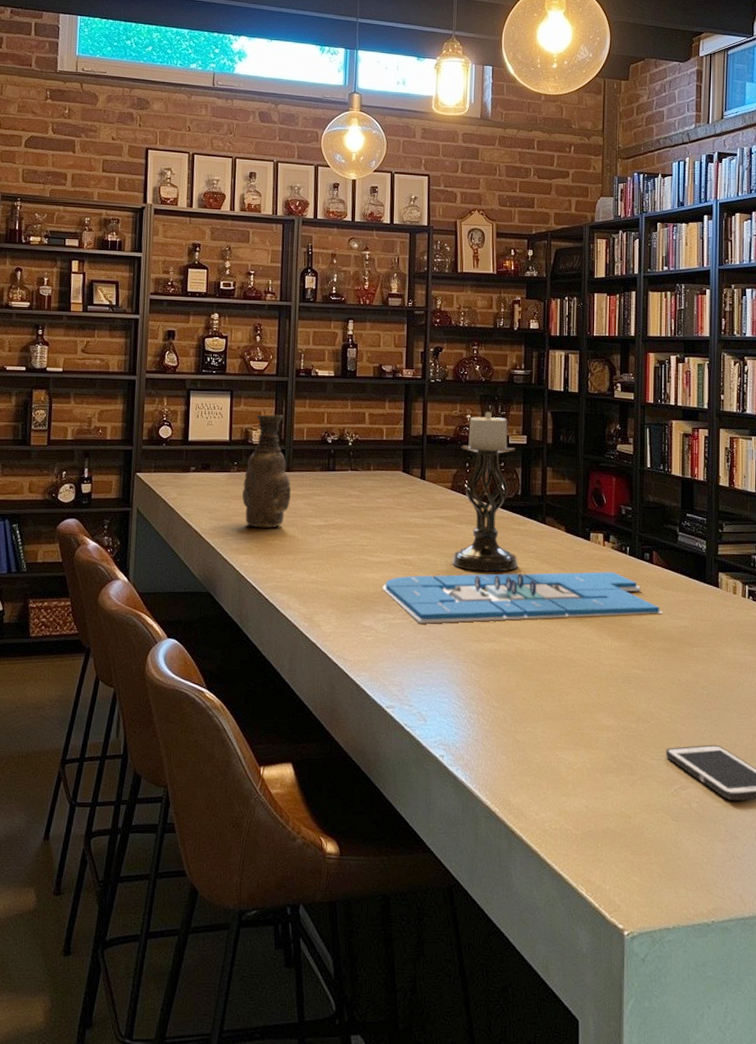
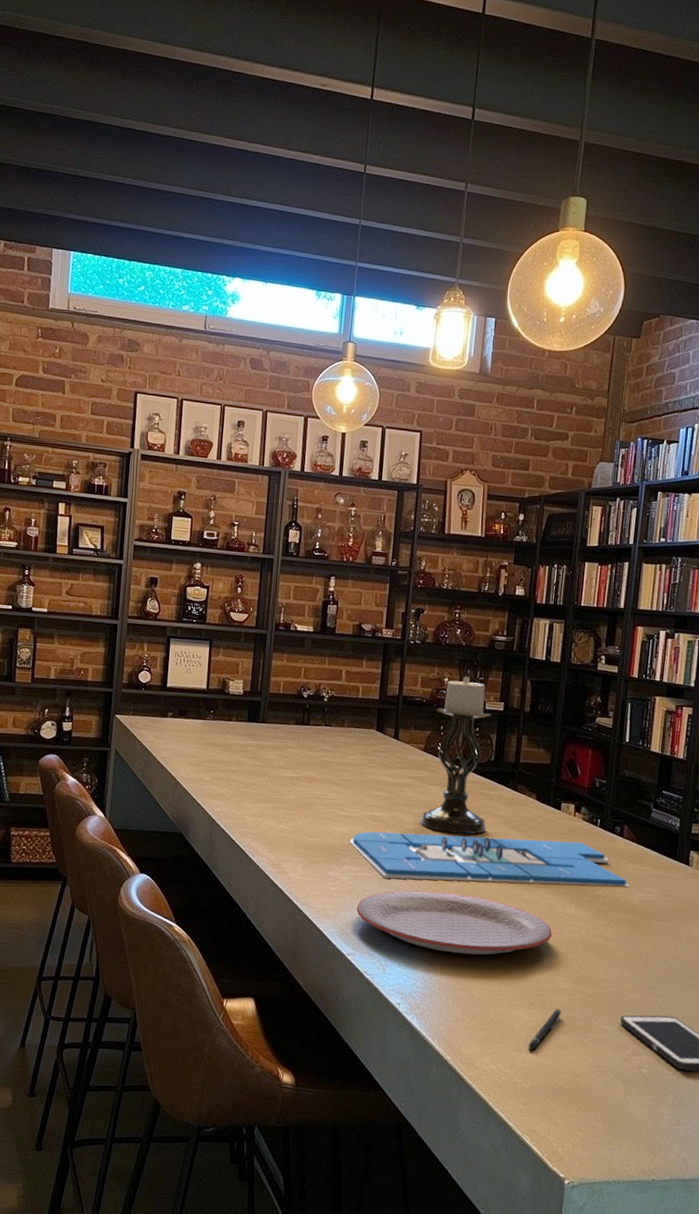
decorative bottle: present [242,414,291,528] -> none [217,666,265,777]
plate: none [393,633,592,698] -> present [356,890,553,955]
pen: none [576,747,606,794] -> present [528,1009,561,1050]

